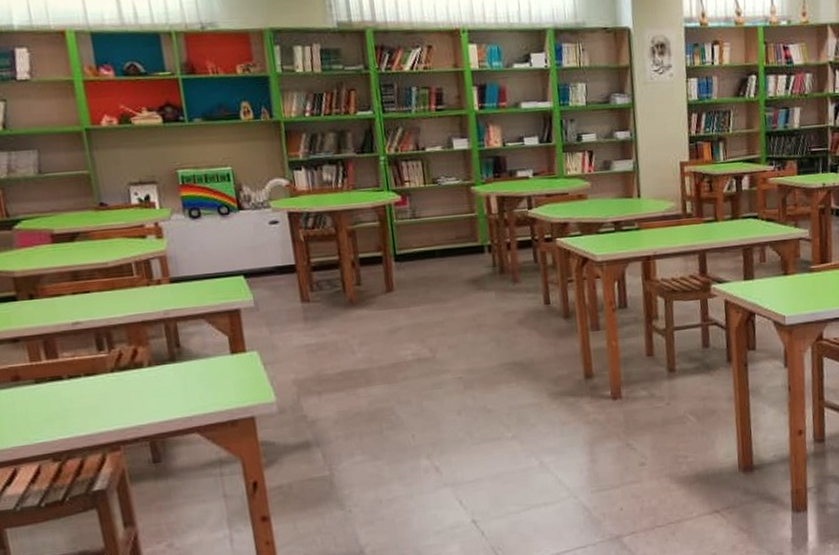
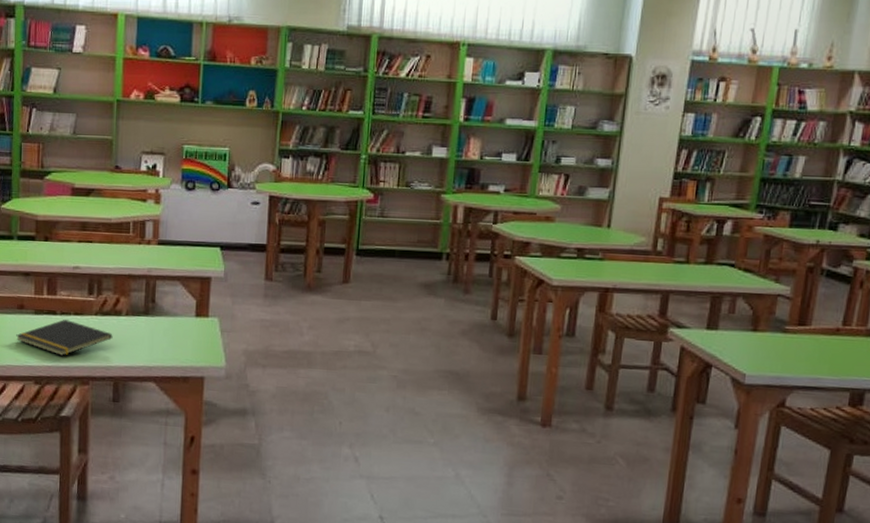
notepad: none [17,383,138,425] -> present [16,319,113,356]

